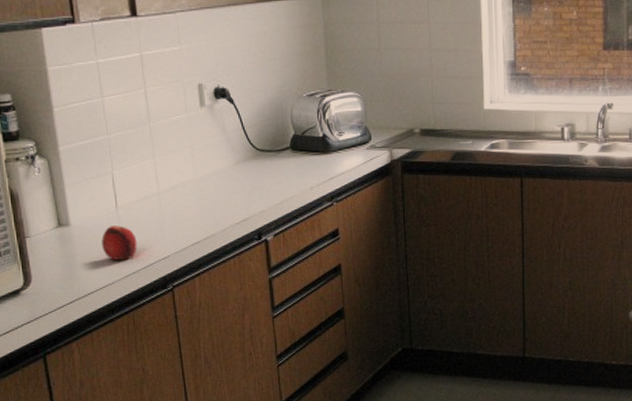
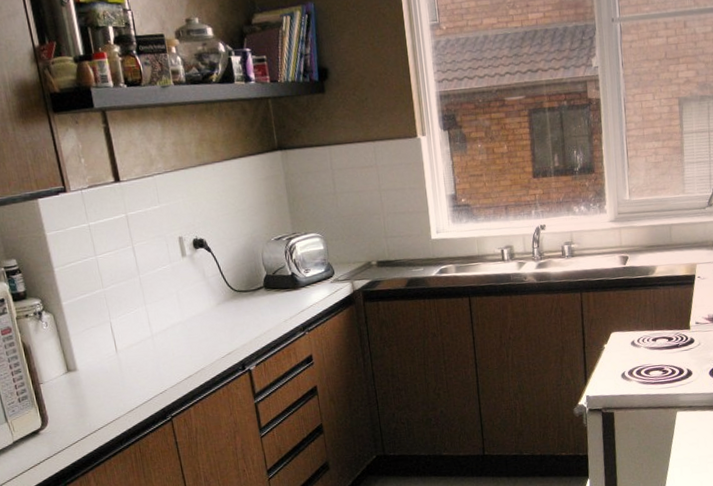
fruit: present [101,226,138,260] -> none [106,367,138,398]

